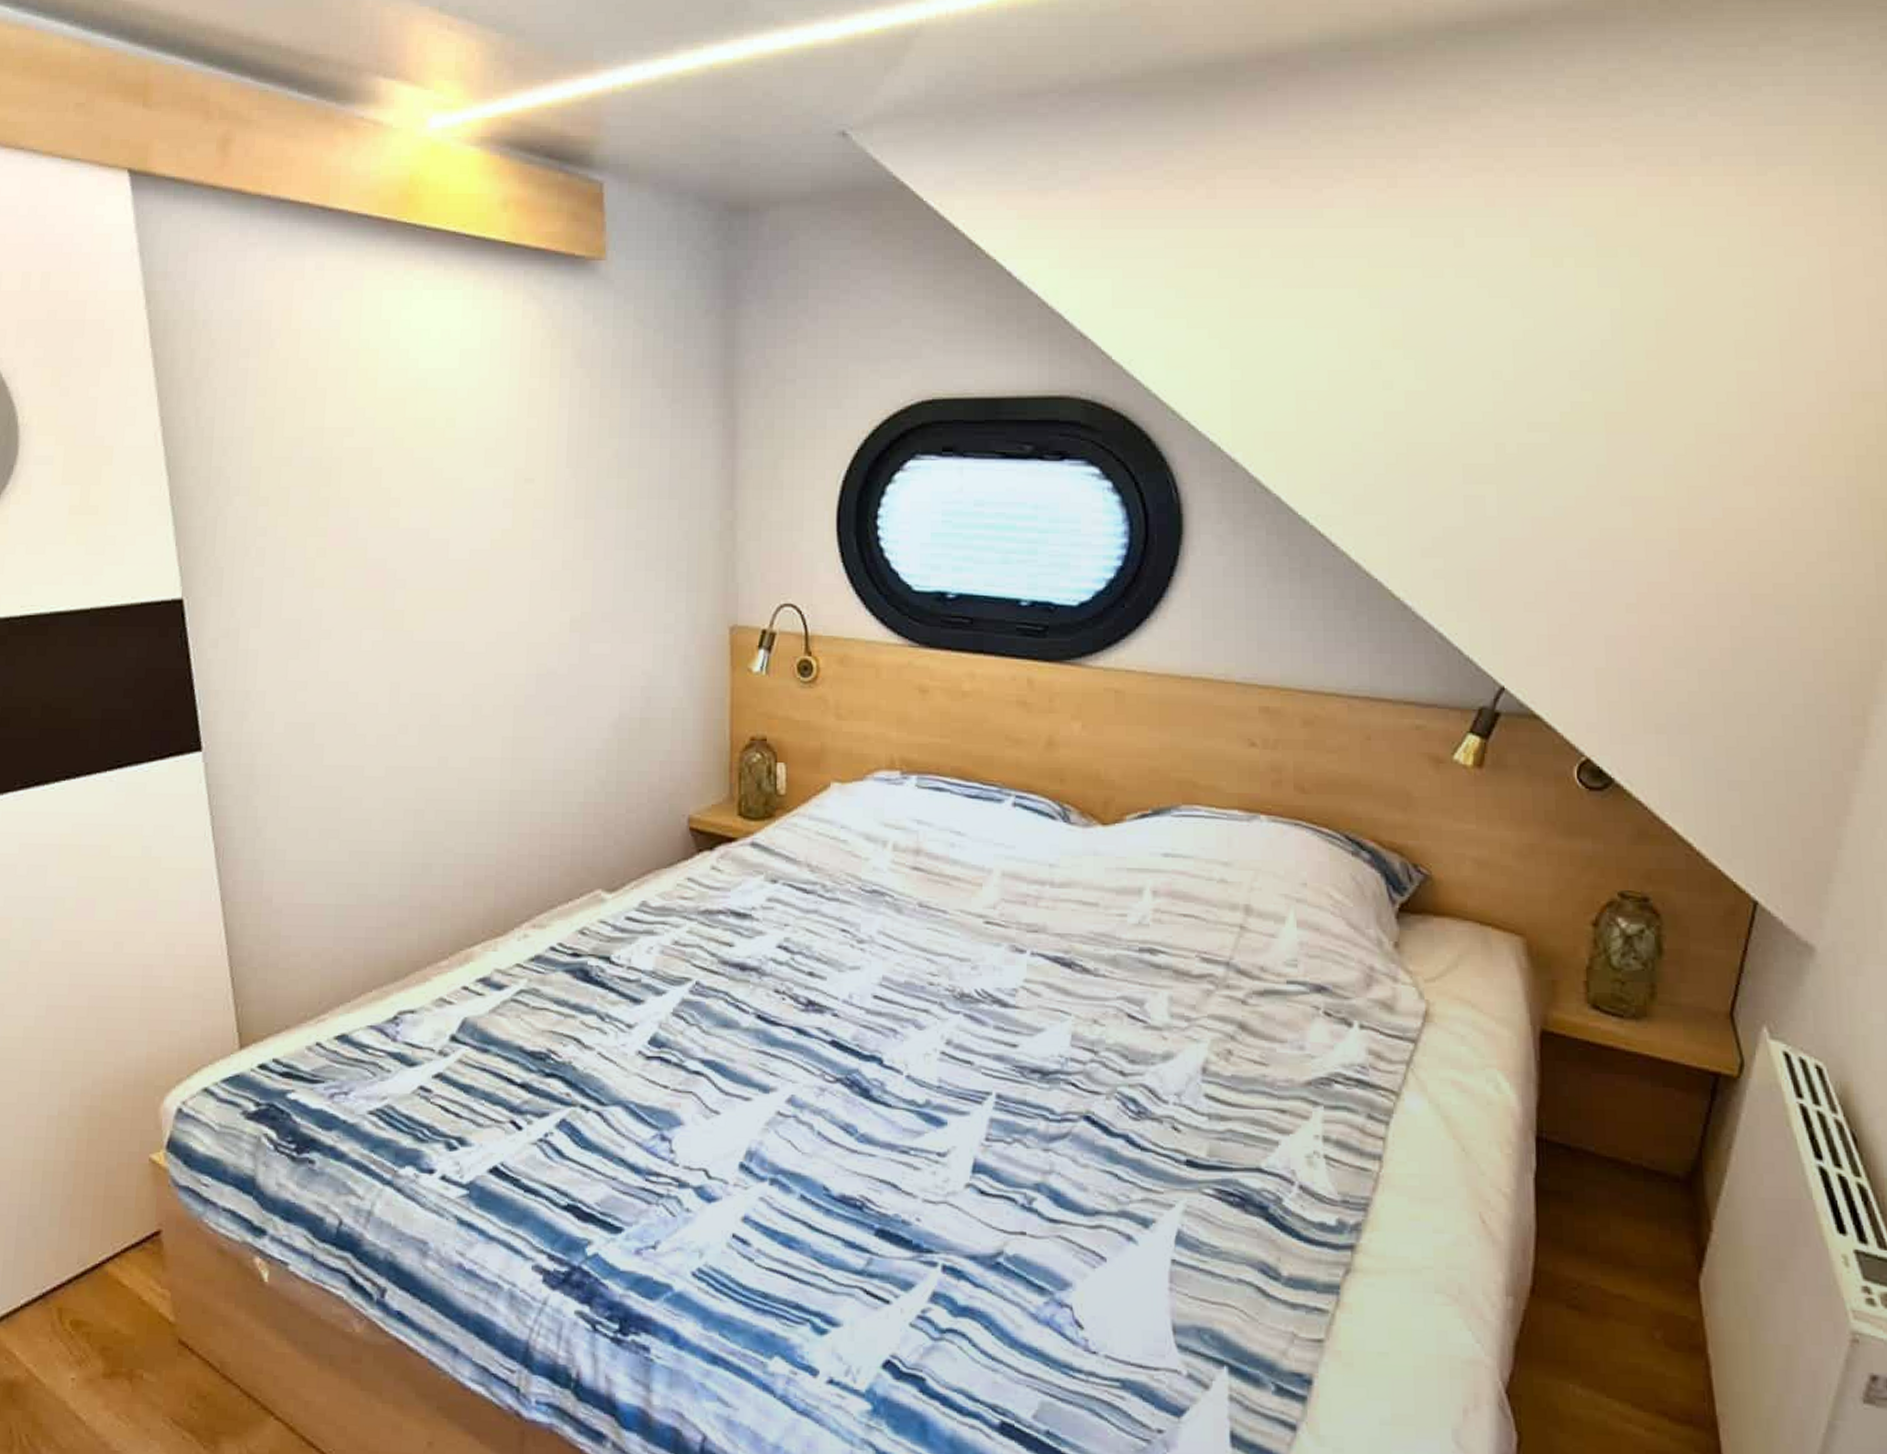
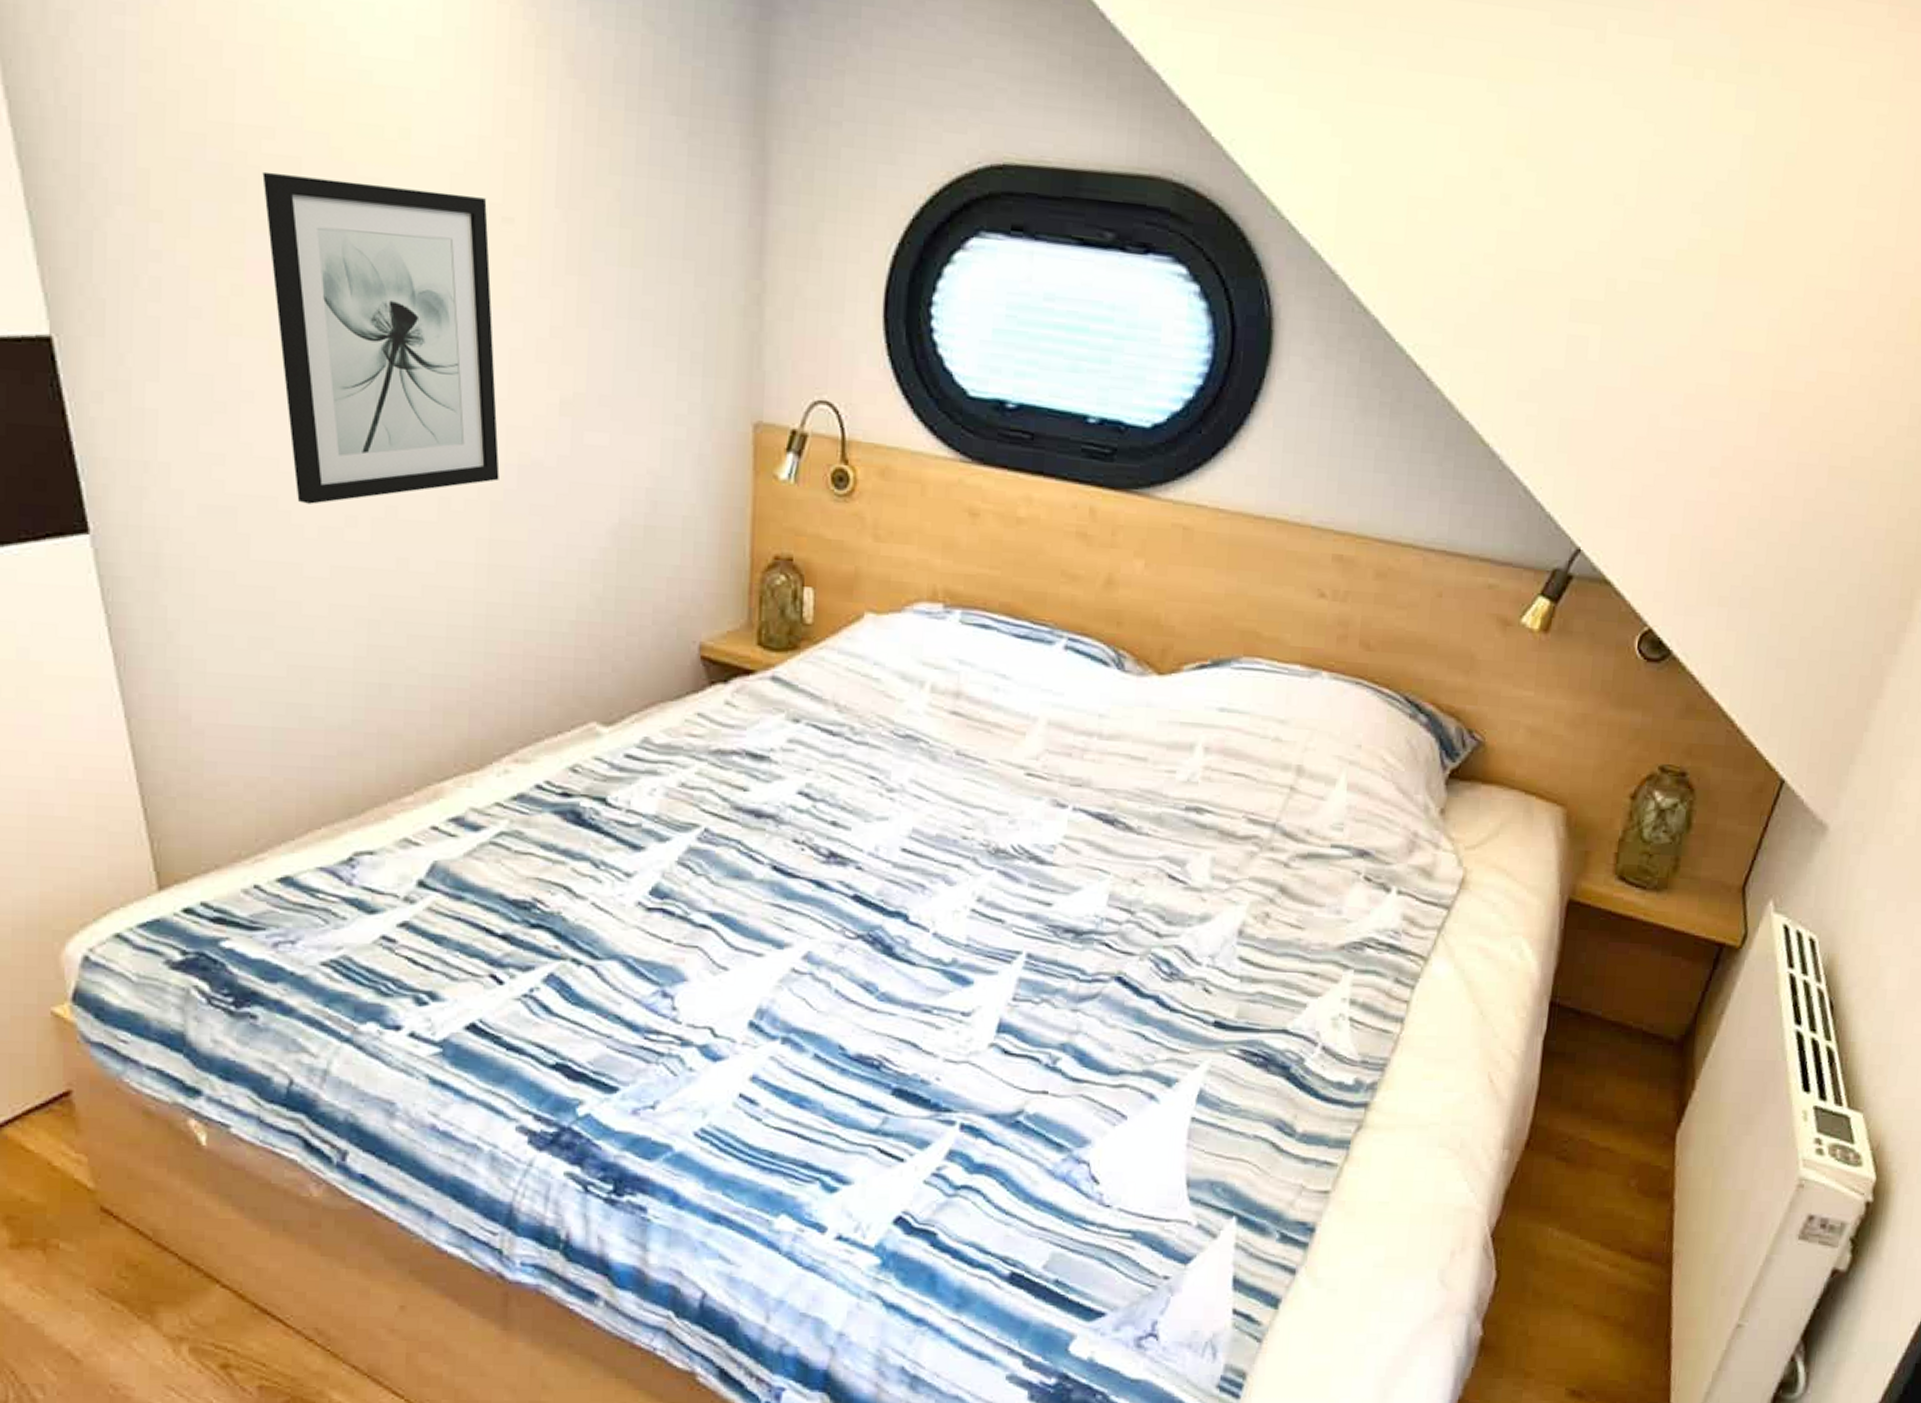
wall art: none [343,461,522,717] -> present [262,171,500,504]

